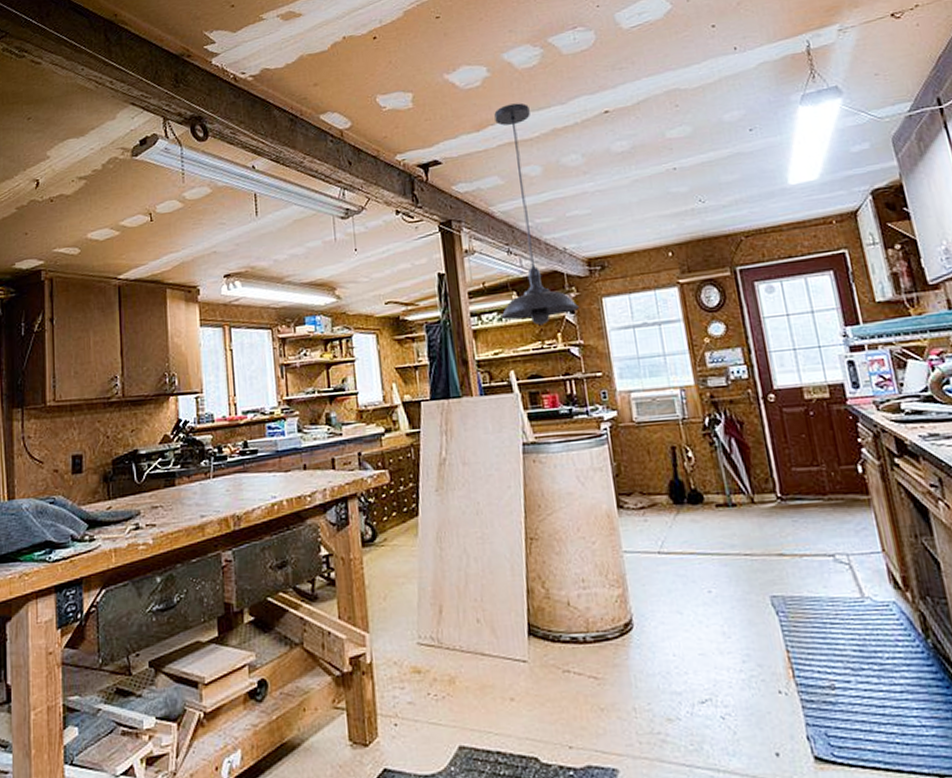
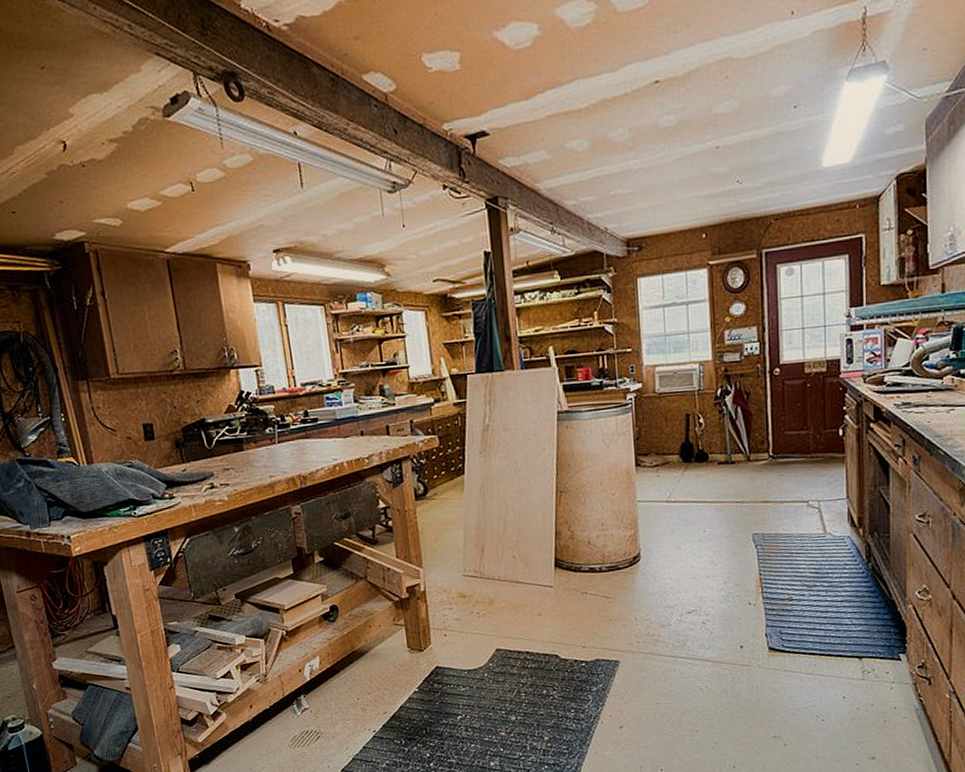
light fixture: present [494,102,579,326] -> none [542,68,615,304]

